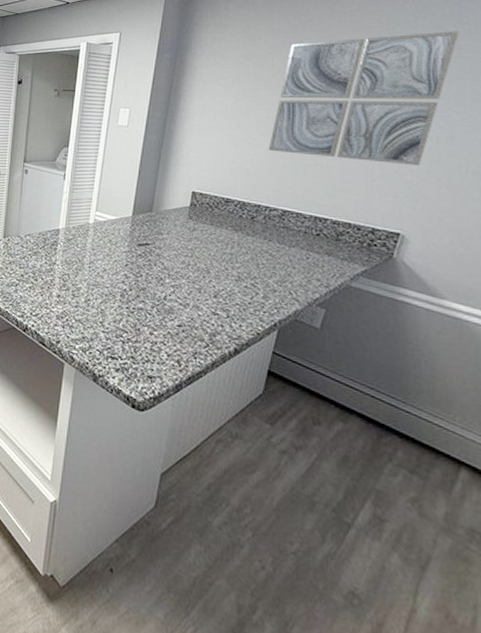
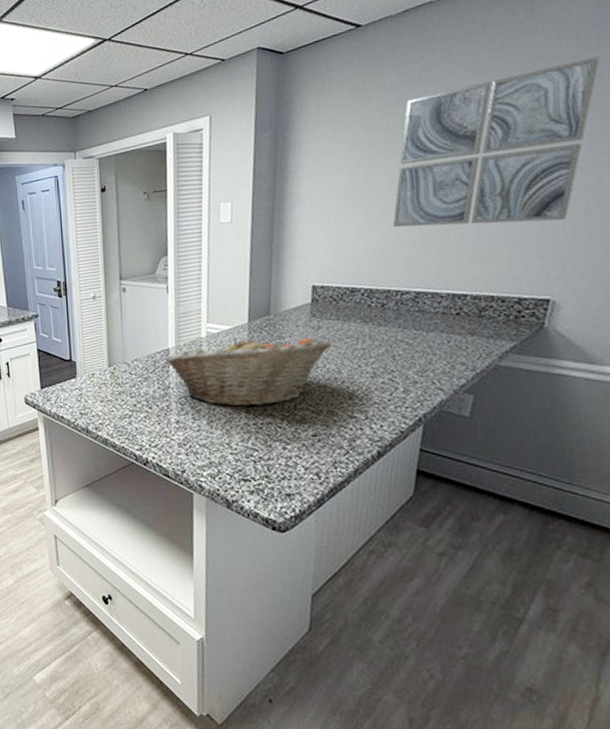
fruit basket: none [54,226,205,293] -> present [165,336,333,407]

